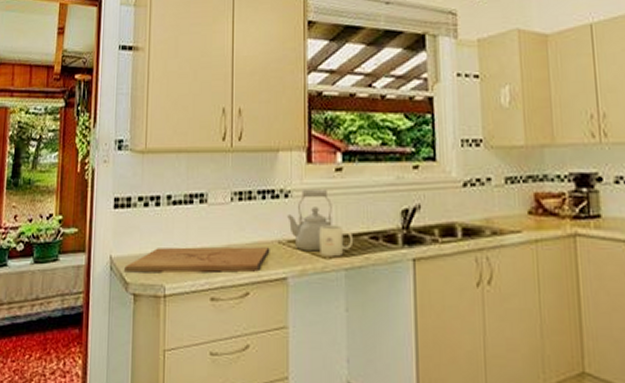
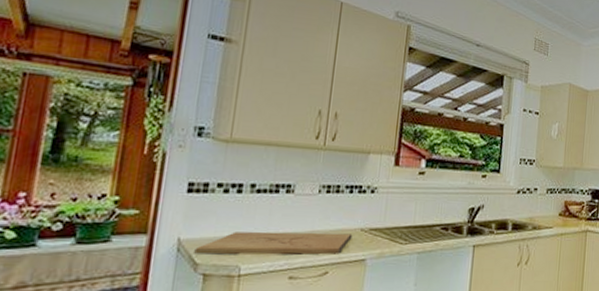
kettle: present [287,188,332,252] -> none [371,186,413,239]
mug: present [319,225,354,257] -> none [397,217,428,243]

